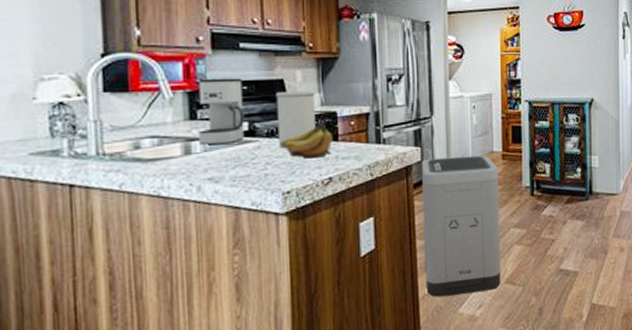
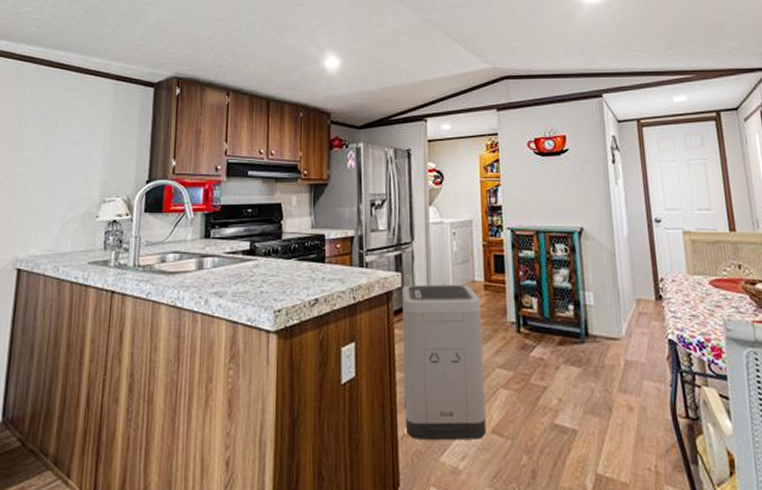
coffee maker: present [198,78,245,146] -> none [210,202,248,262]
canister: present [276,90,316,149] -> none [273,213,308,269]
fruit: present [280,121,334,159] -> none [274,243,321,279]

